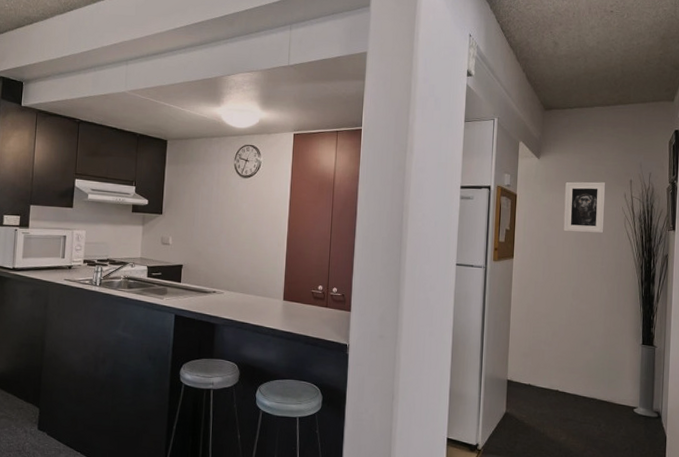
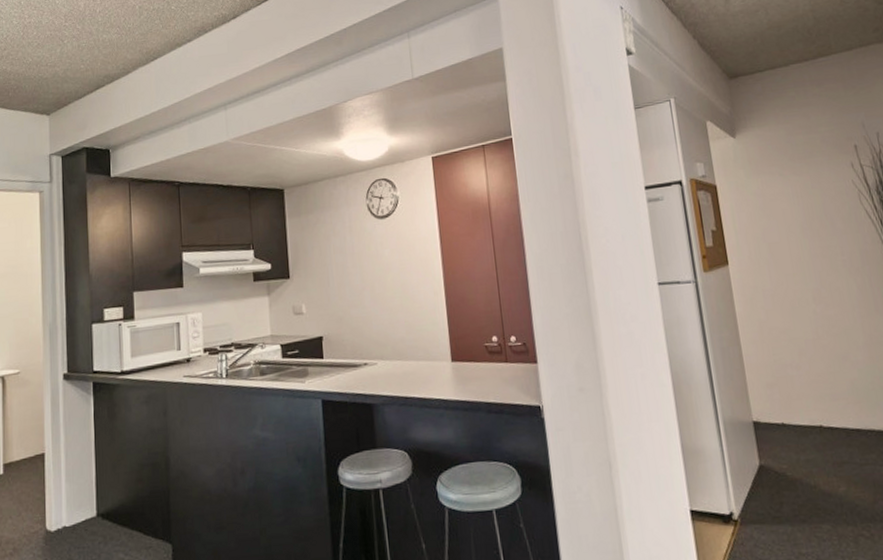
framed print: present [563,181,606,234] -> none [774,153,836,222]

